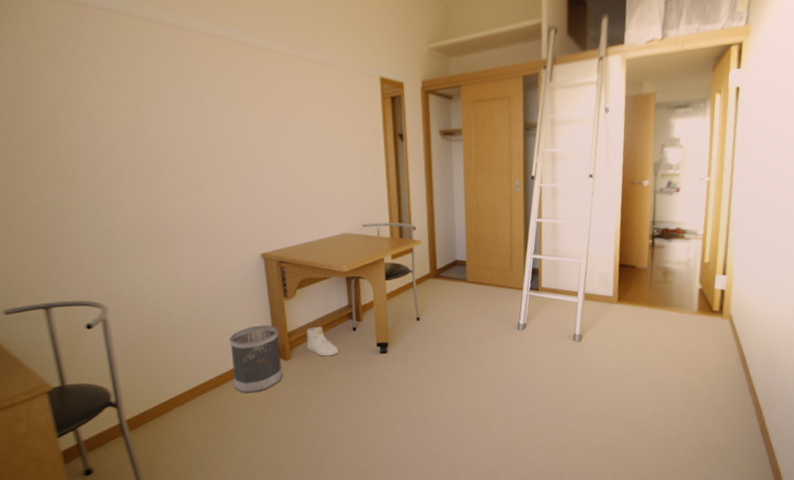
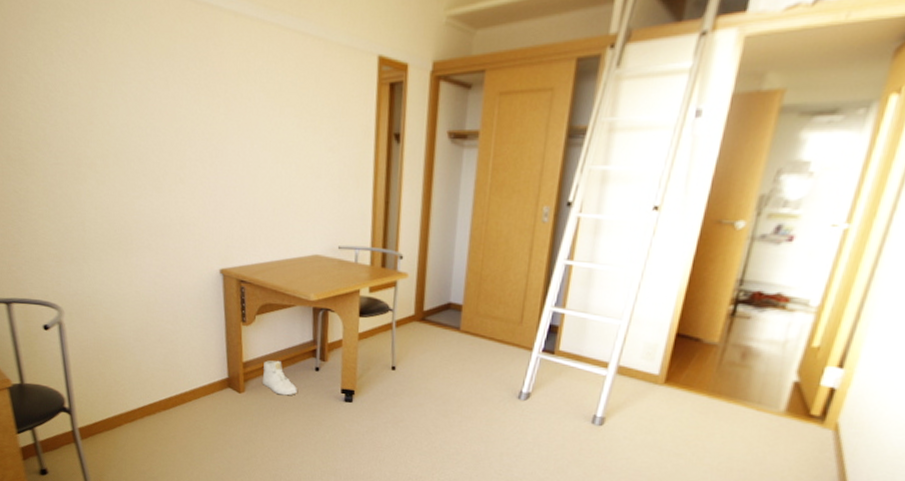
wastebasket: present [229,325,283,394] -> none [181,349,235,422]

